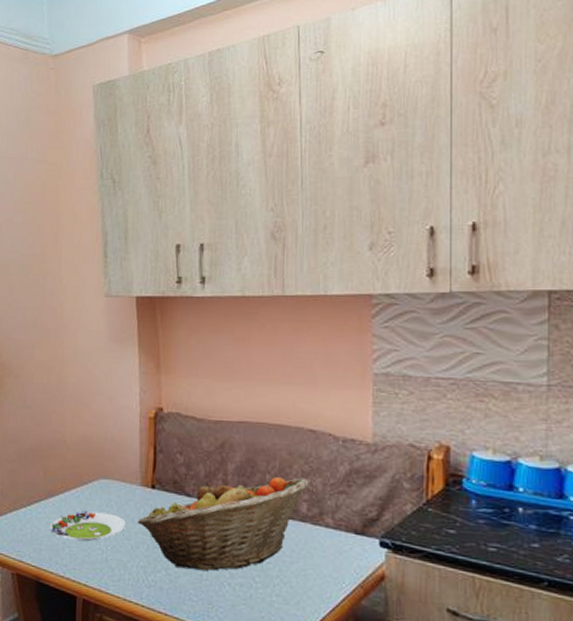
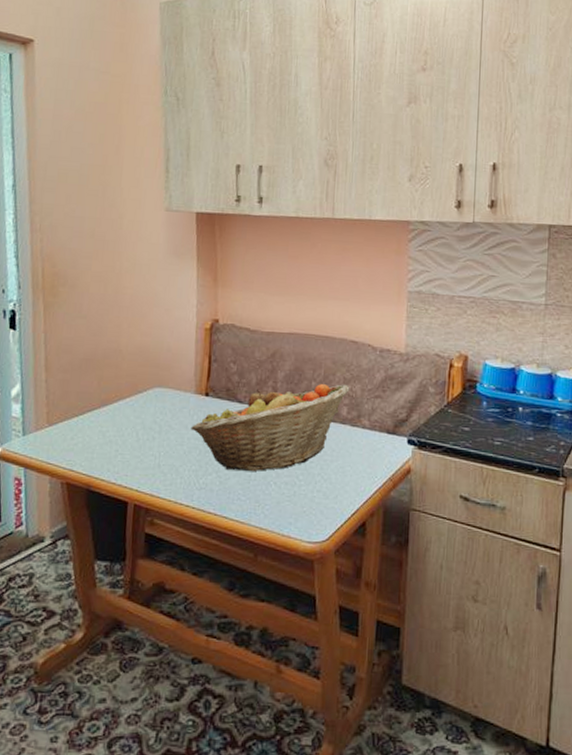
salad plate: present [49,511,126,542] -> none [102,419,179,449]

